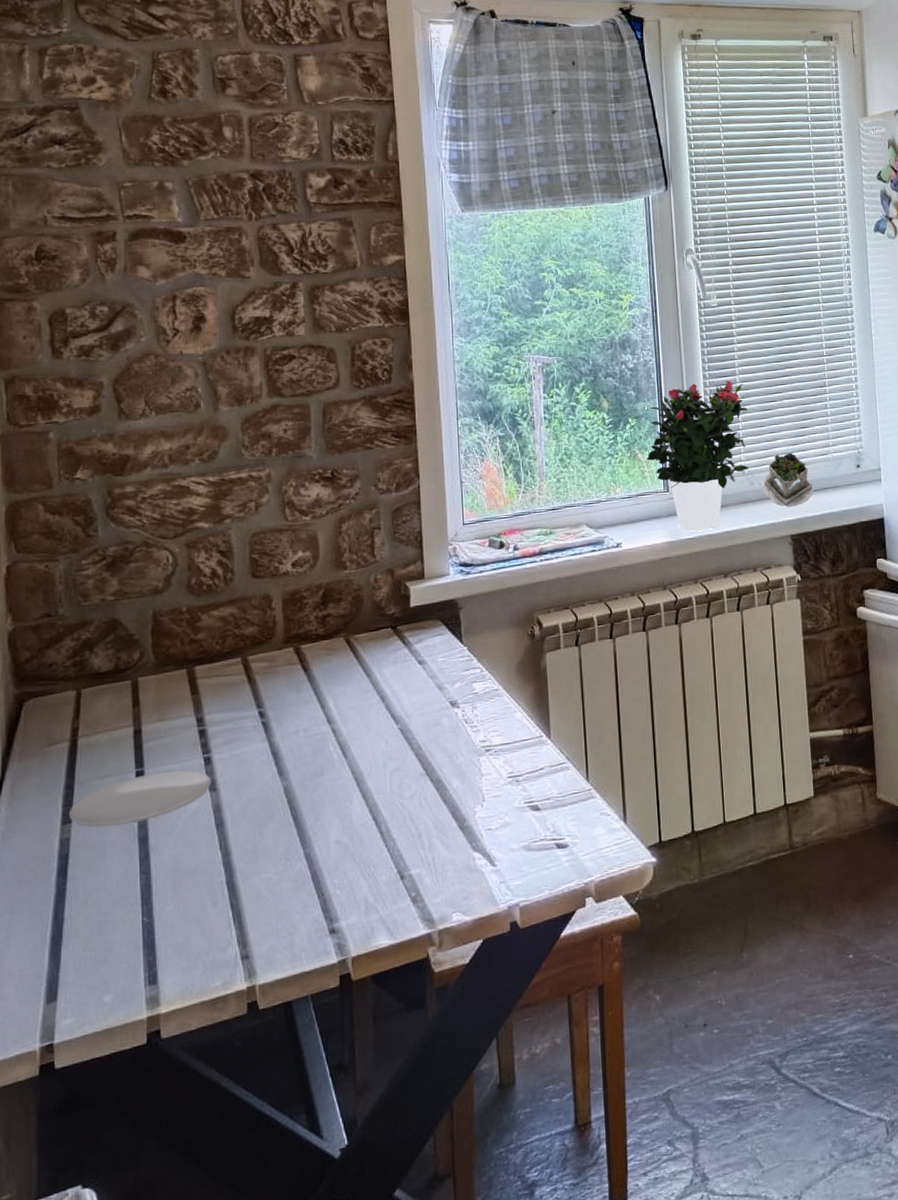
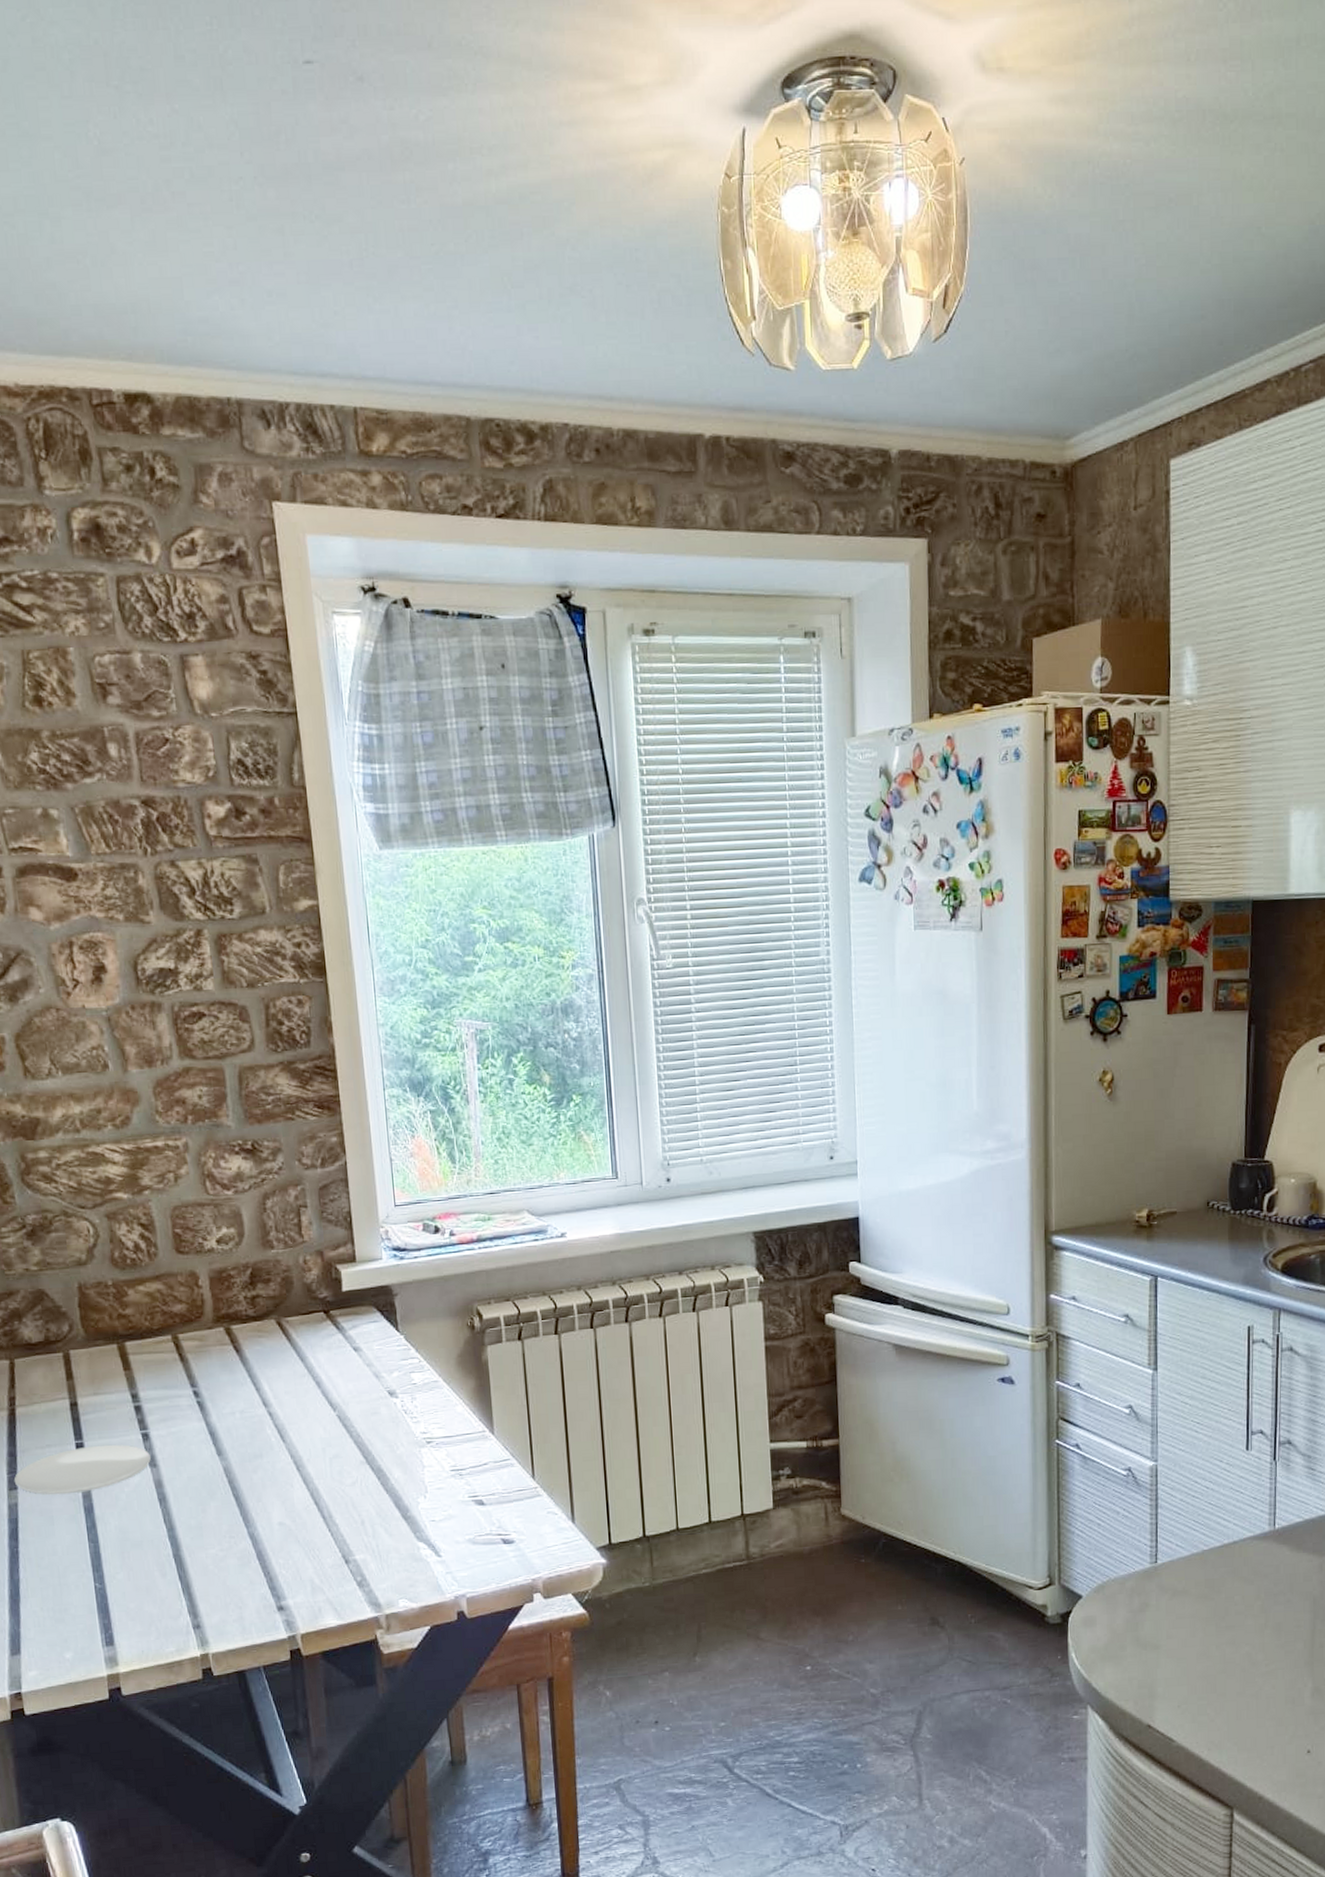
potted flower: present [647,380,748,532] -> none [594,1055,707,1224]
succulent plant: present [762,453,814,508] -> none [722,1140,780,1202]

